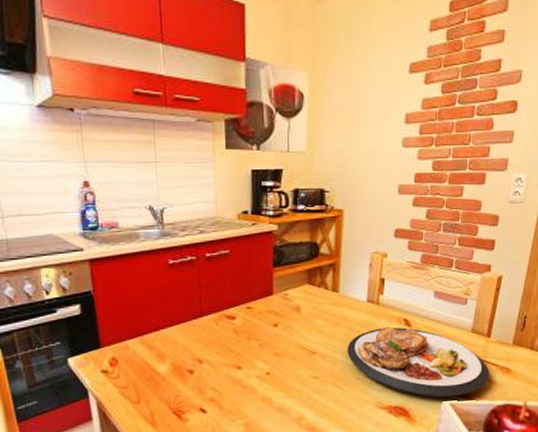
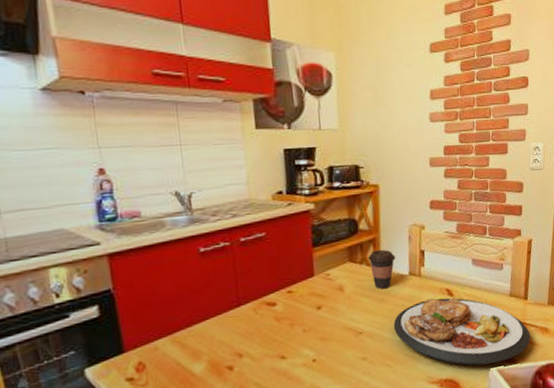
coffee cup: none [326,274,354,313] -> present [367,249,395,289]

